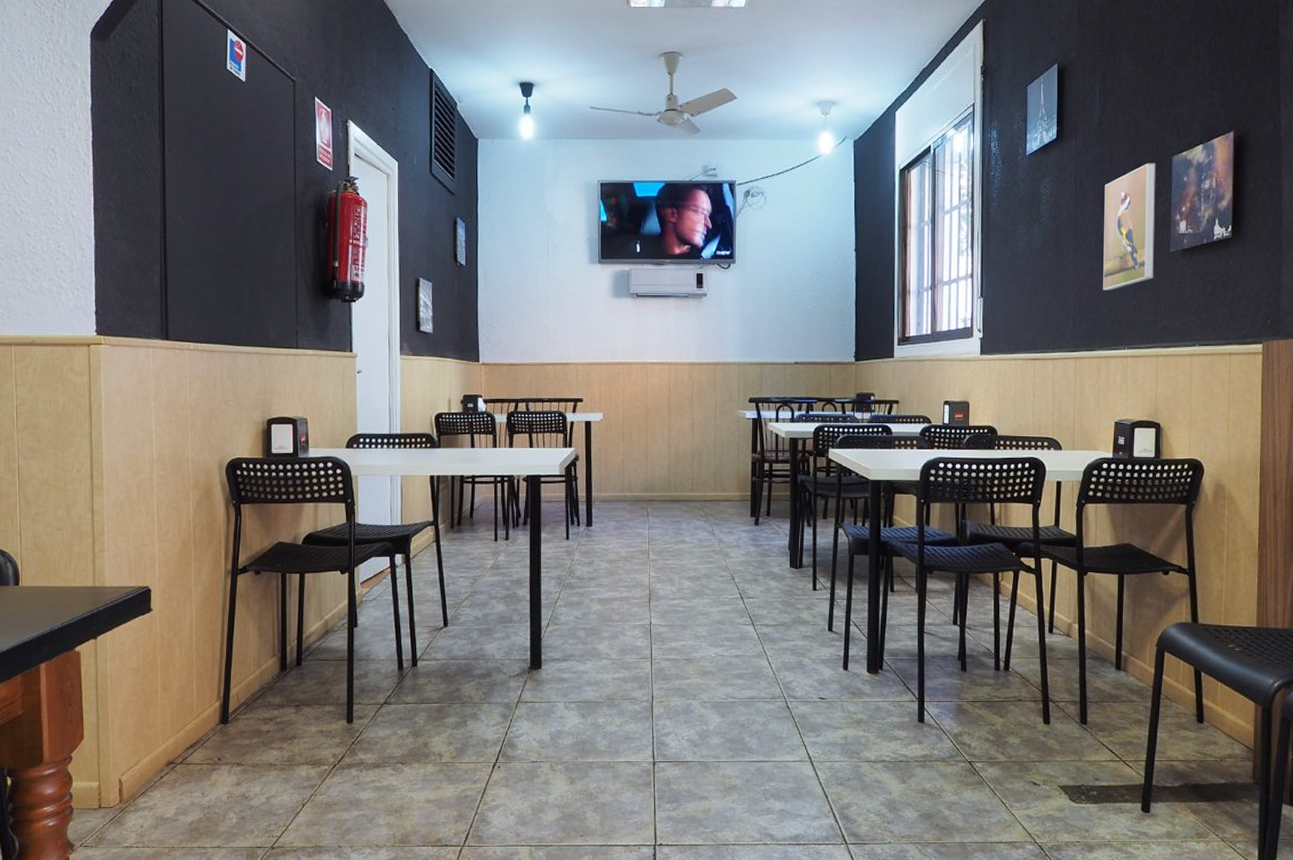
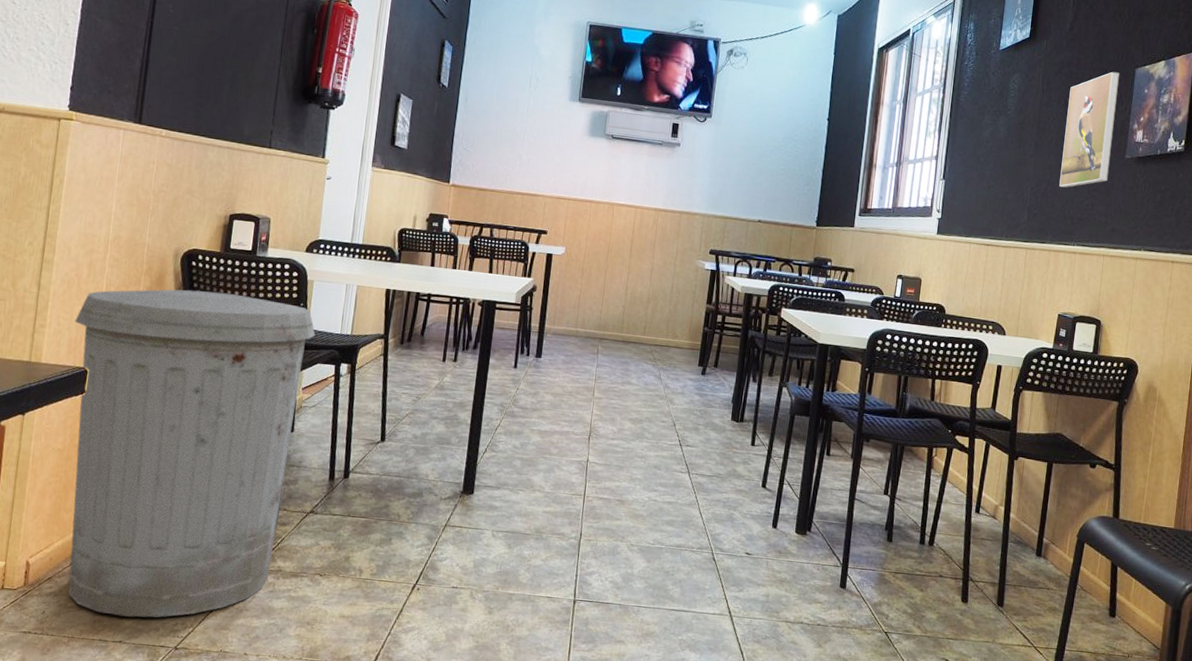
trash can: none [132,498,366,822] -> present [68,289,316,618]

